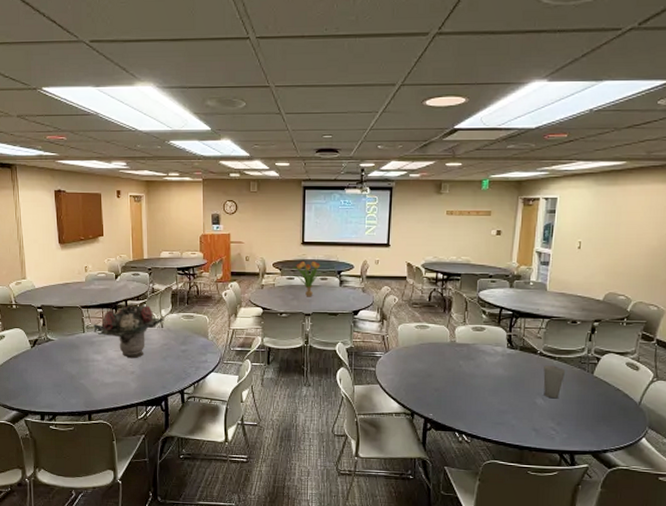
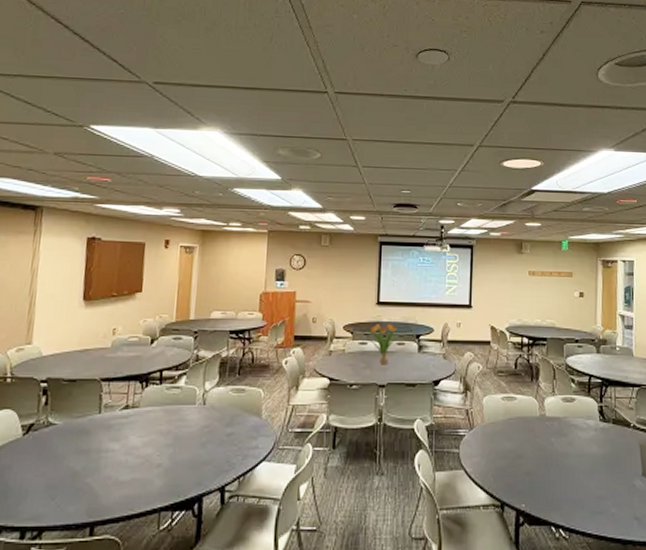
flower arrangement: present [93,303,165,359] -> none [113,374,209,447]

